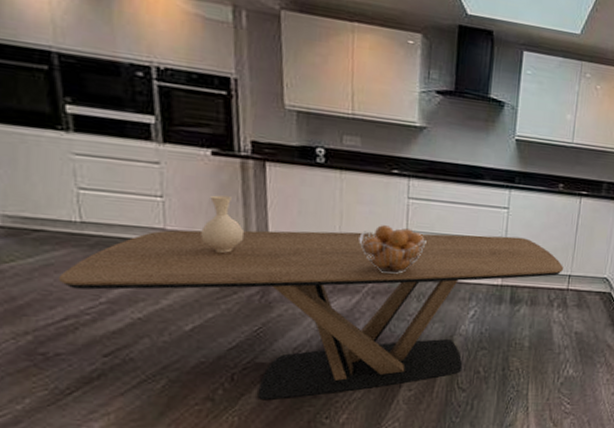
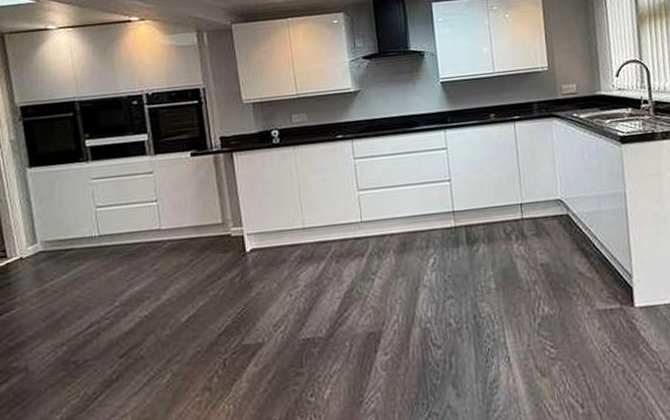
dining table: present [59,230,564,401] -> none [85,174,514,384]
vase: present [201,195,245,253] -> none [188,189,223,242]
fruit basket: present [360,225,427,275] -> none [318,187,377,236]

